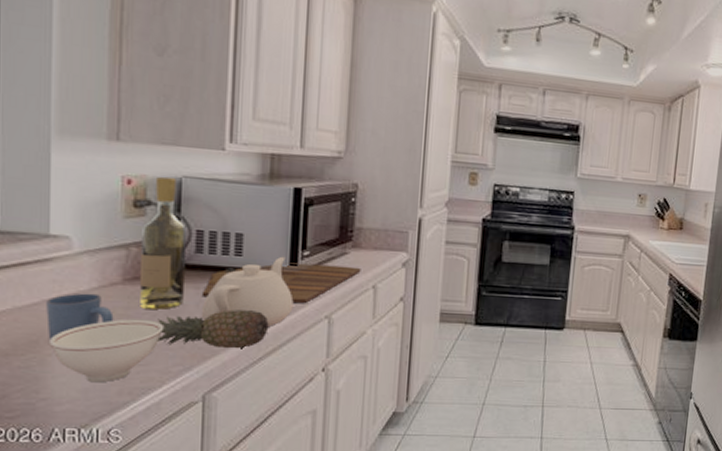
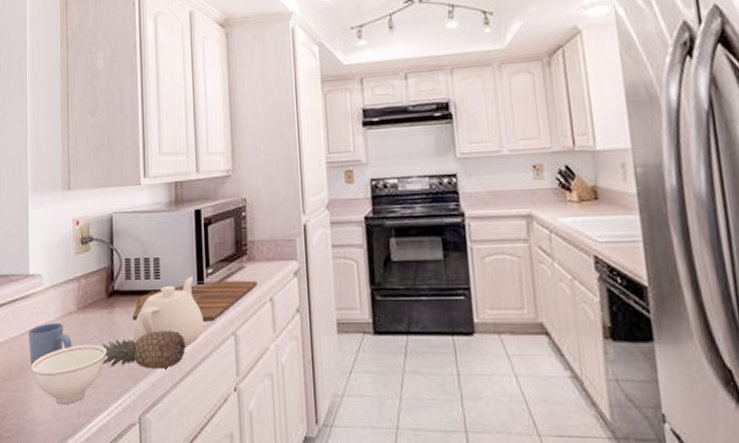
bottle: present [139,176,187,310] -> none [87,214,121,334]

